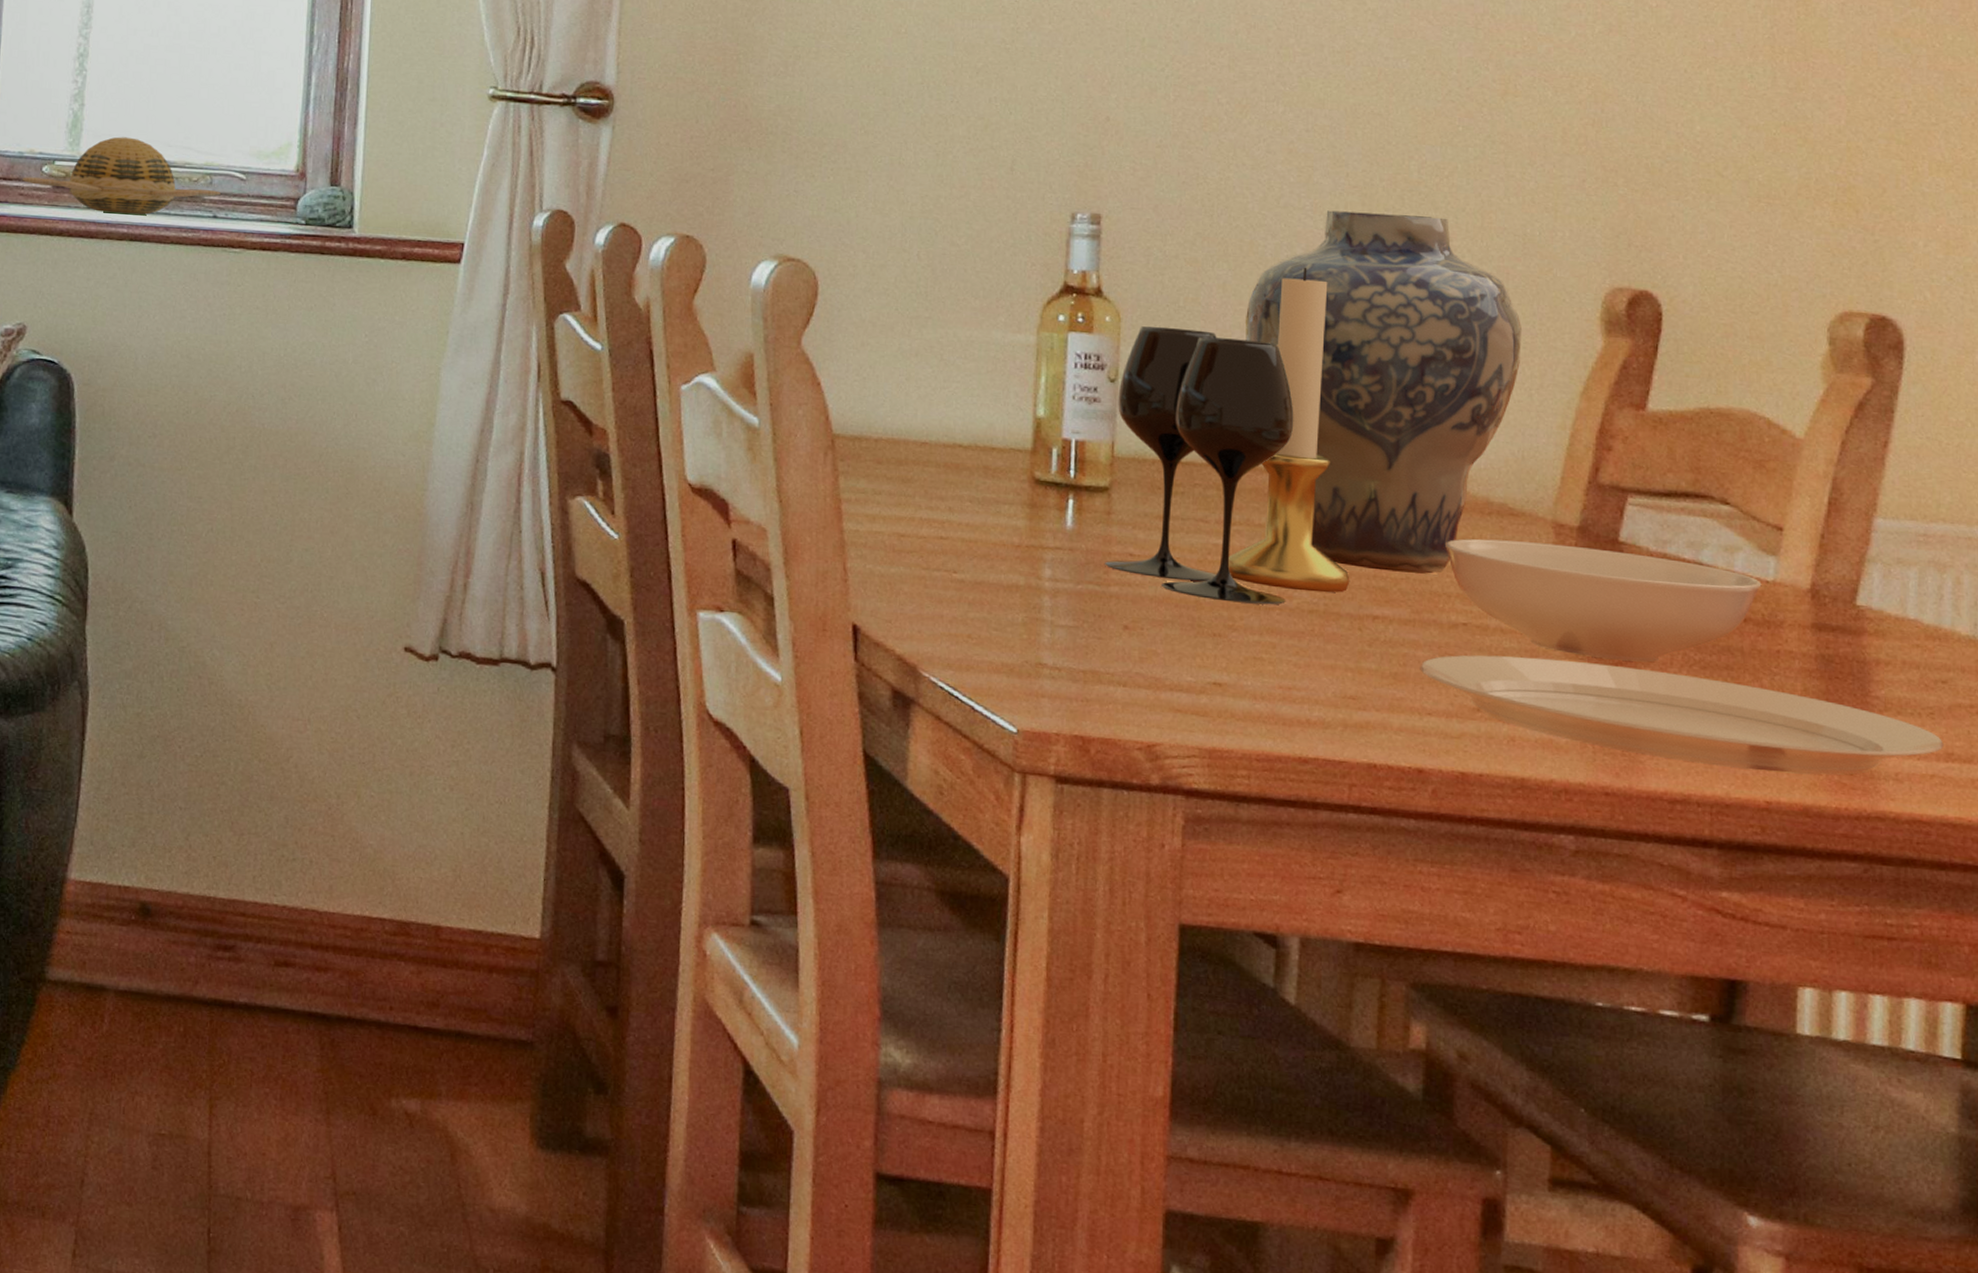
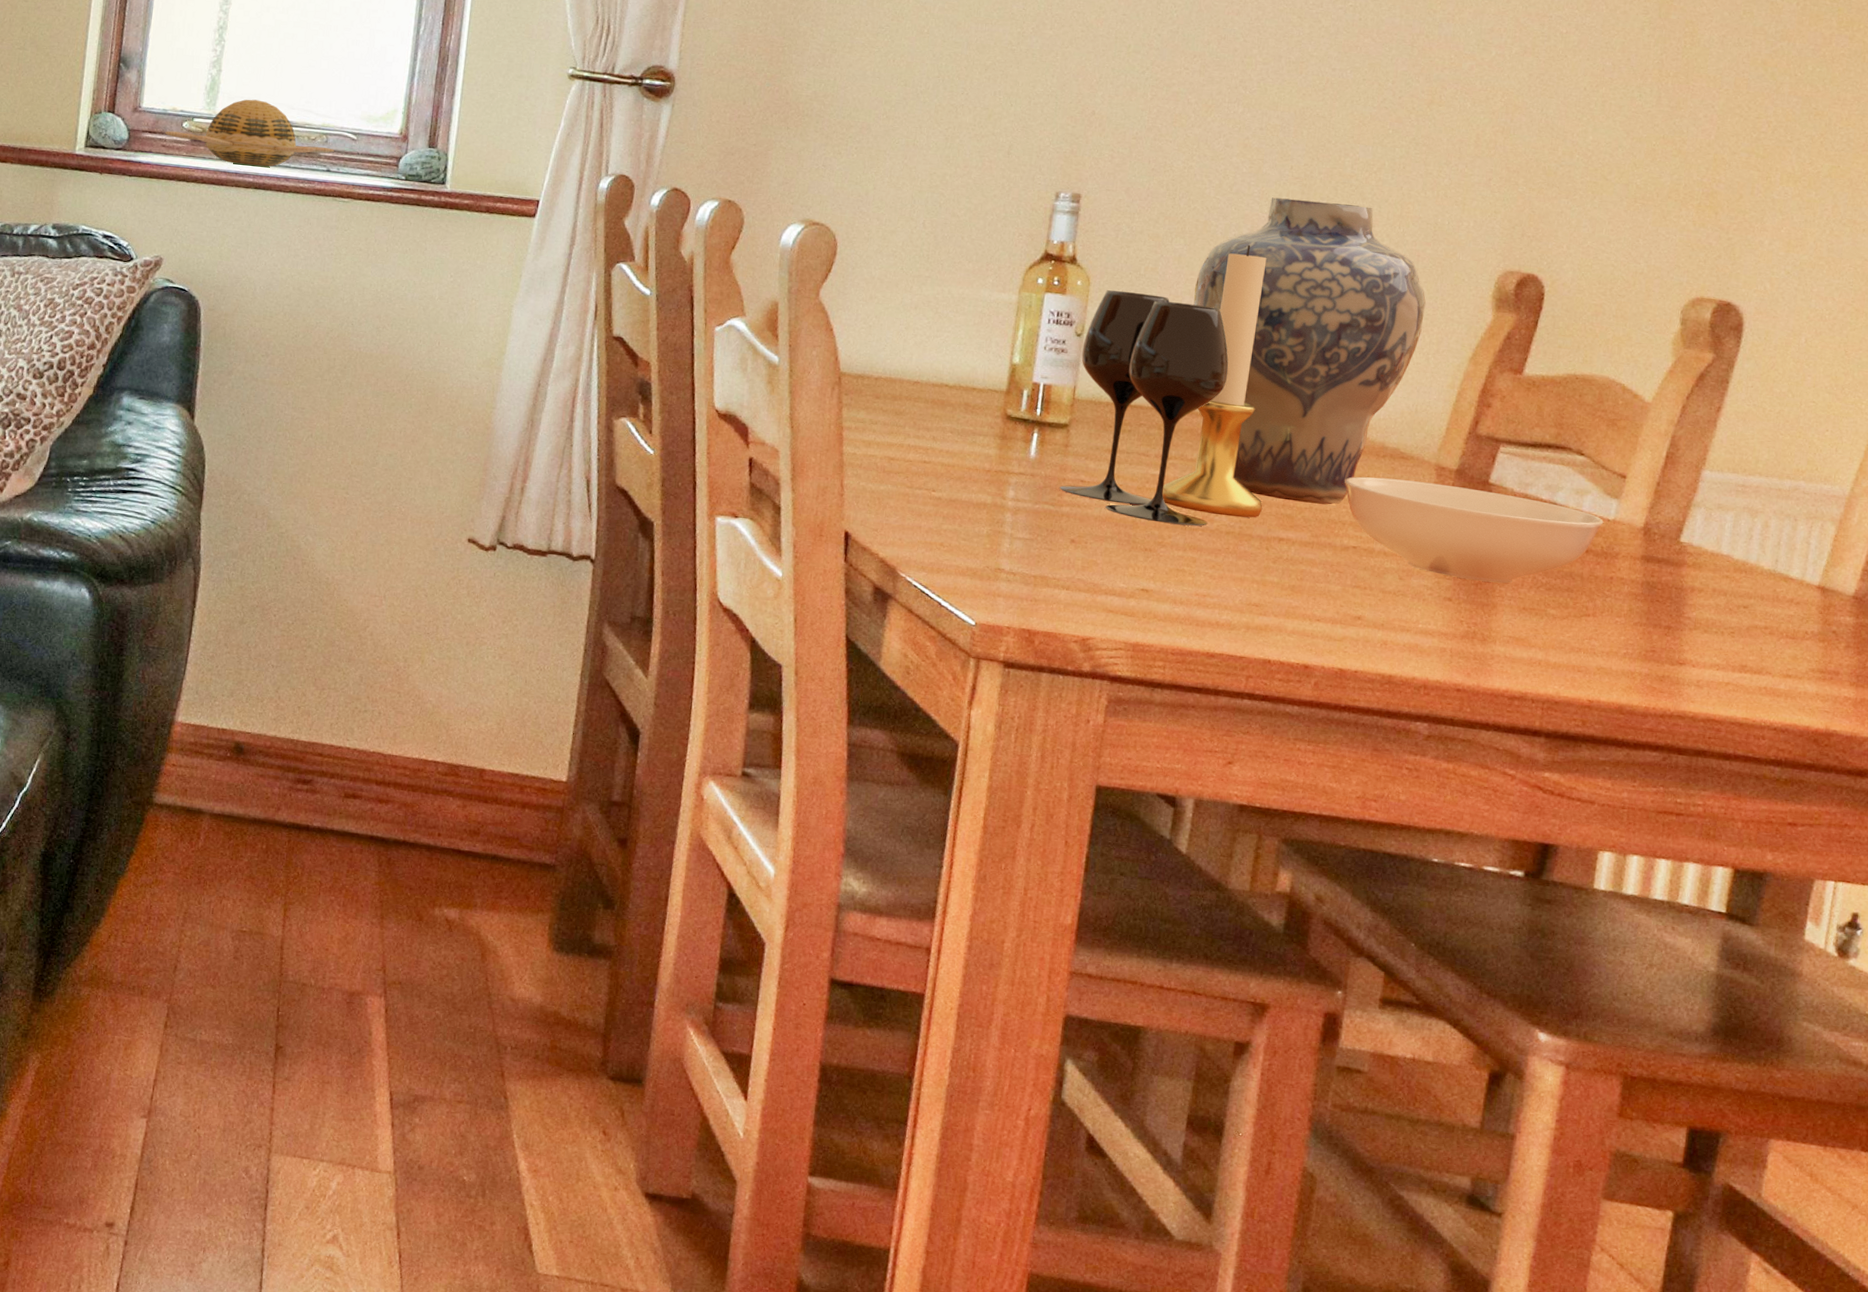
plate: present [1420,655,1944,775] -> none [1314,572,1740,681]

